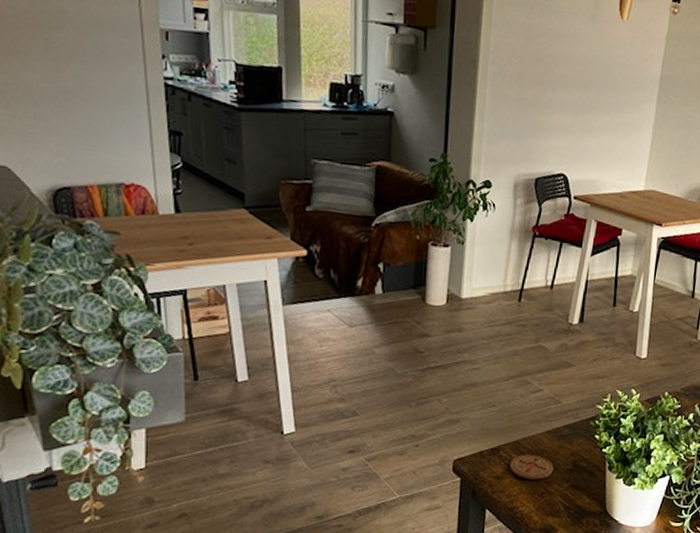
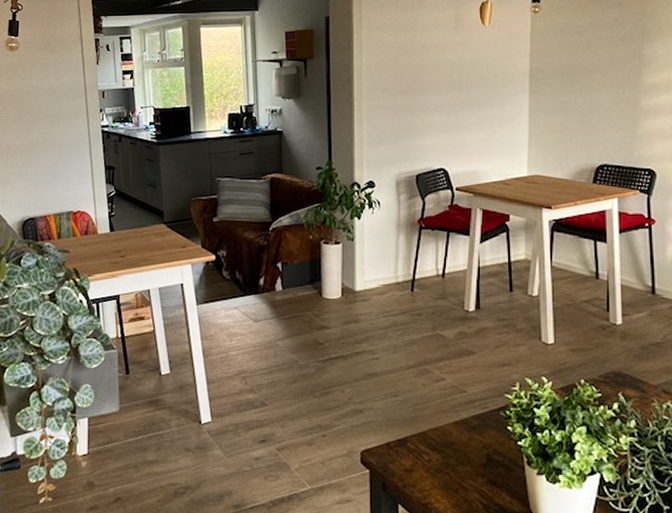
coaster: present [509,454,554,480] -> none [418,446,466,474]

